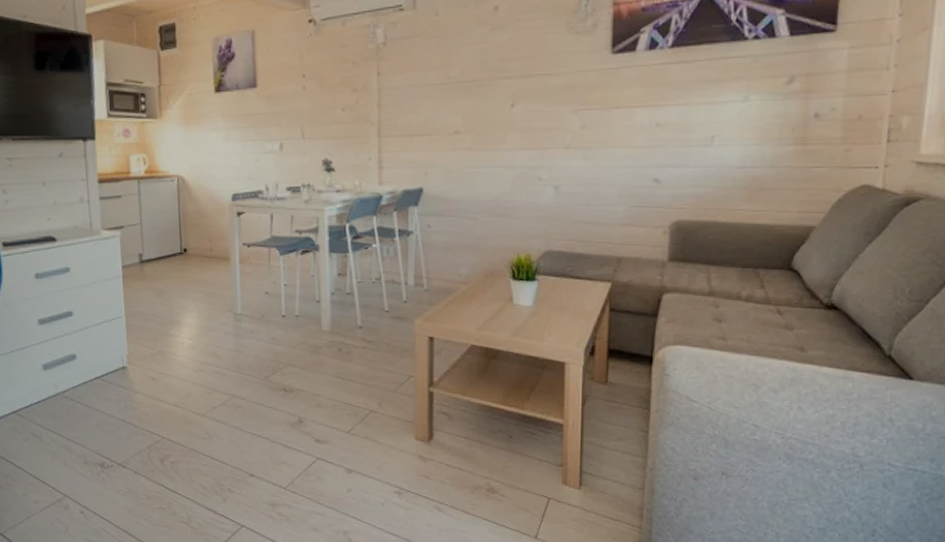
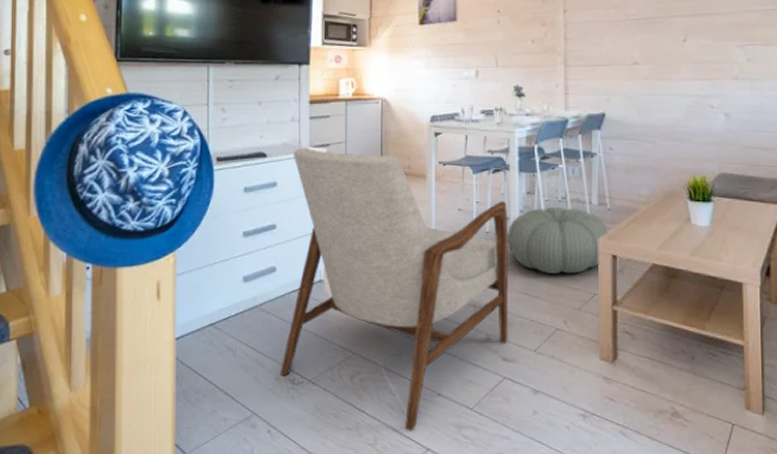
armchair: none [85,230,321,510] -> present [280,147,509,431]
pouf: none [318,288,426,356] -> present [508,206,609,274]

